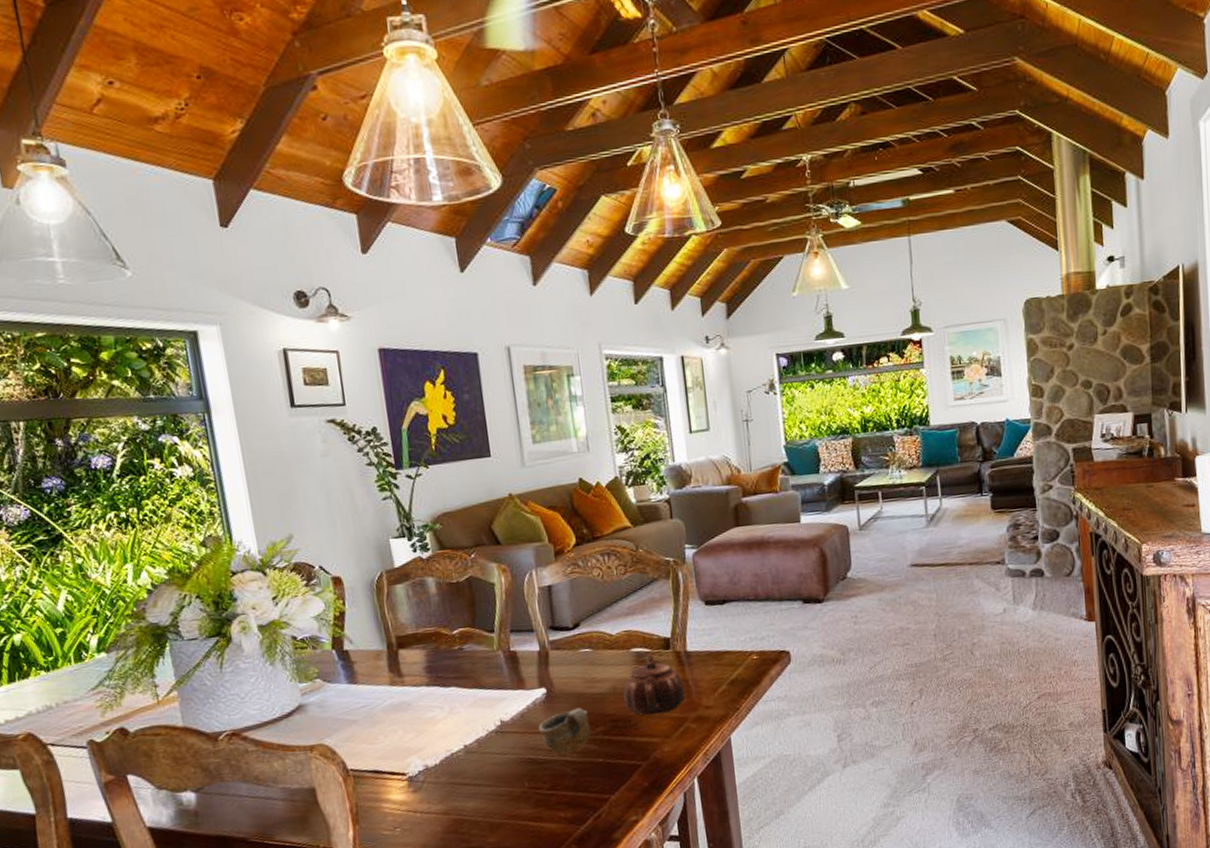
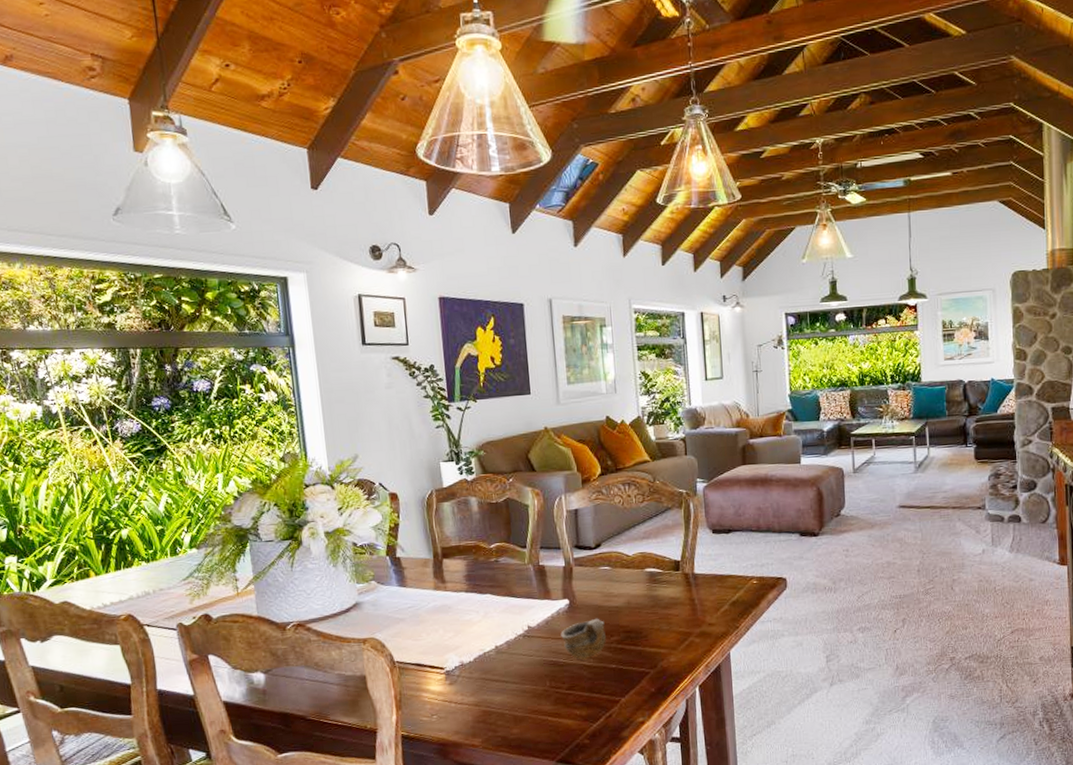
teapot: present [623,654,686,716] -> none [637,574,692,629]

